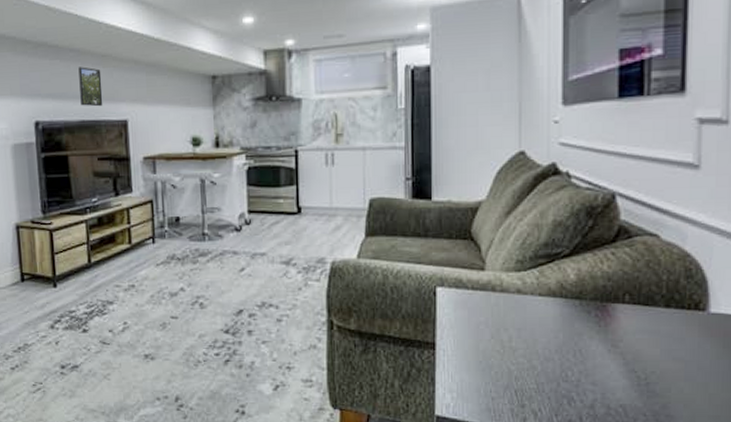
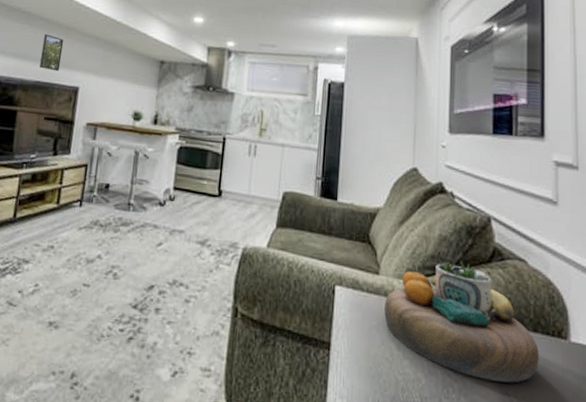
decorative bowl: none [493,244,671,360] -> present [384,260,539,383]

